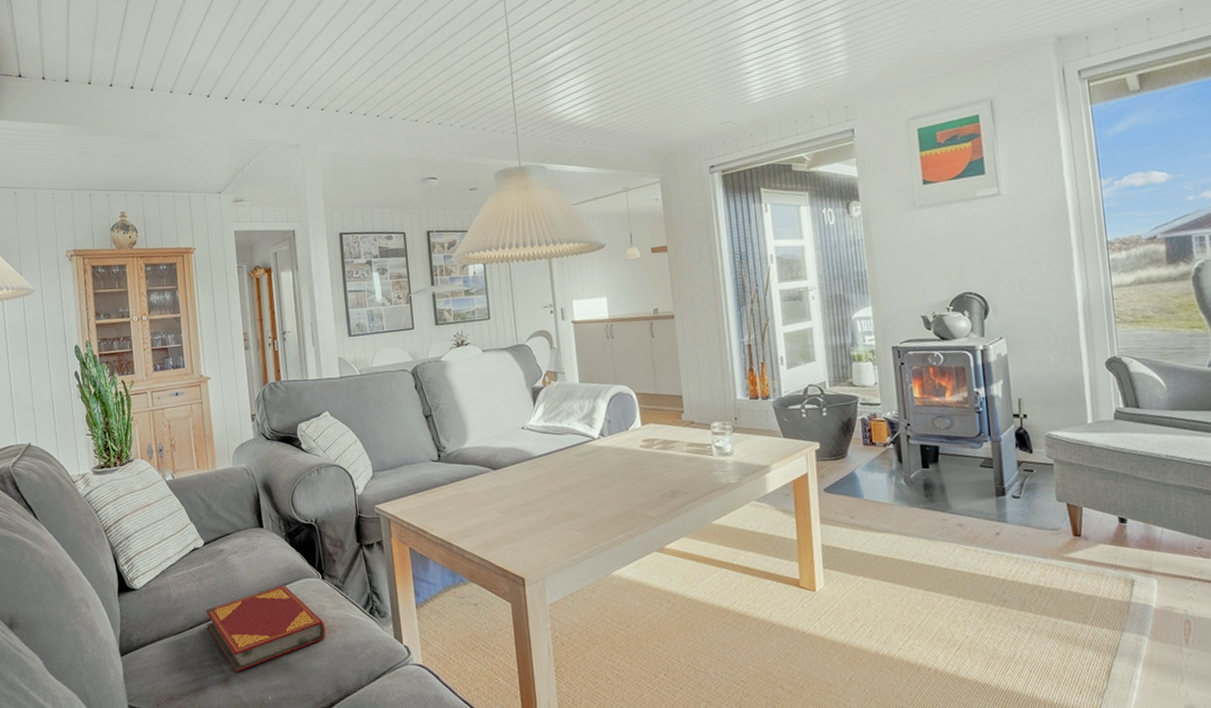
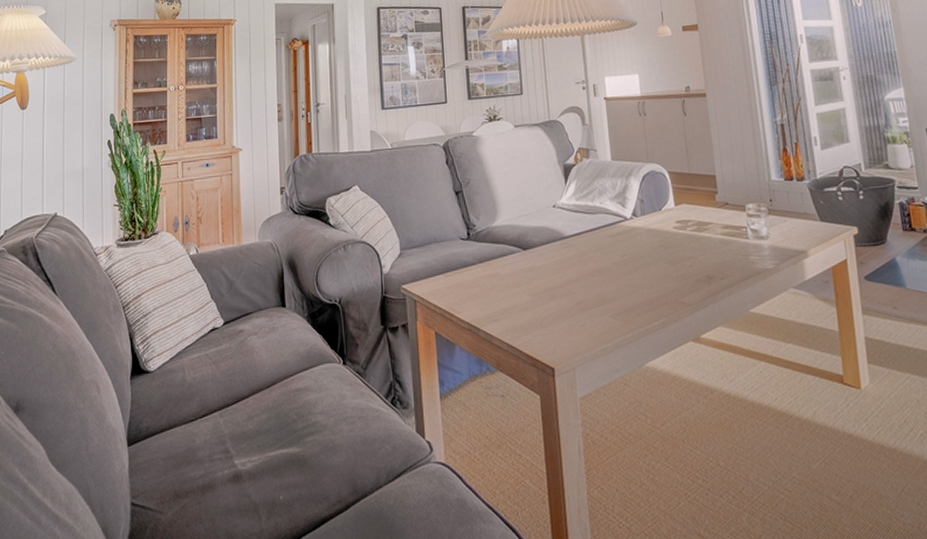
hardback book: present [205,585,326,673] -> none [220,370,345,468]

